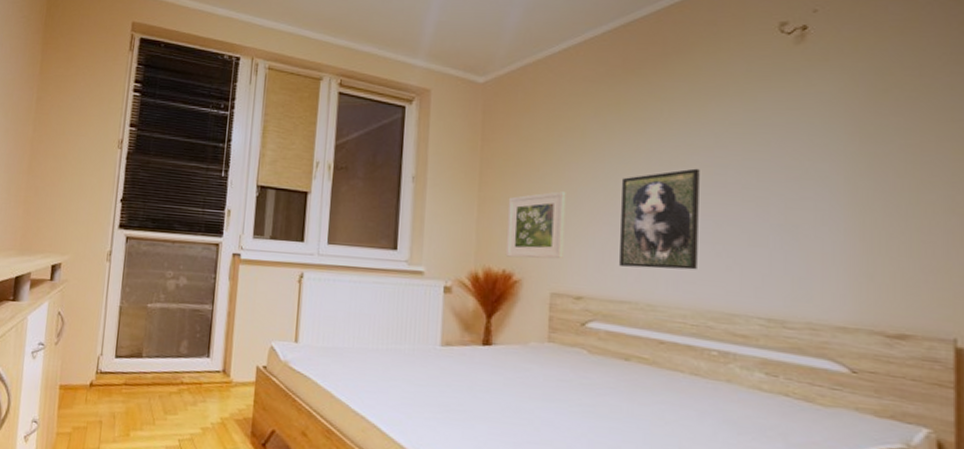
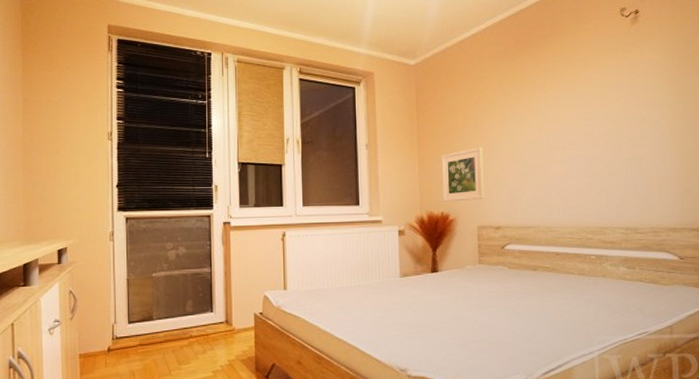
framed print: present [620,168,700,270] -> none [522,122,578,200]

